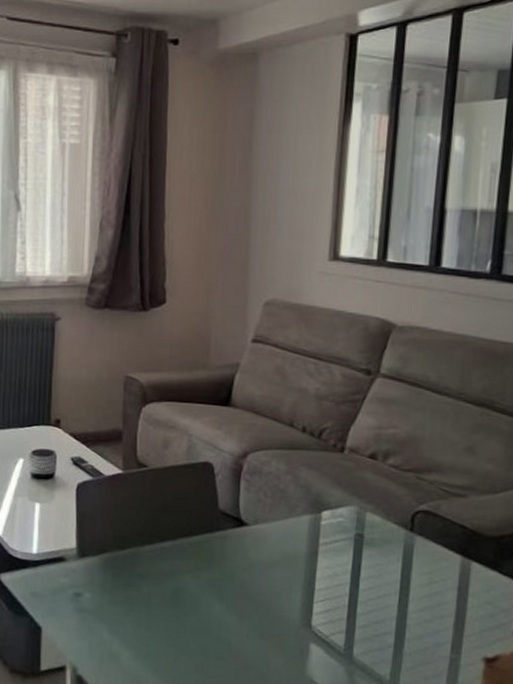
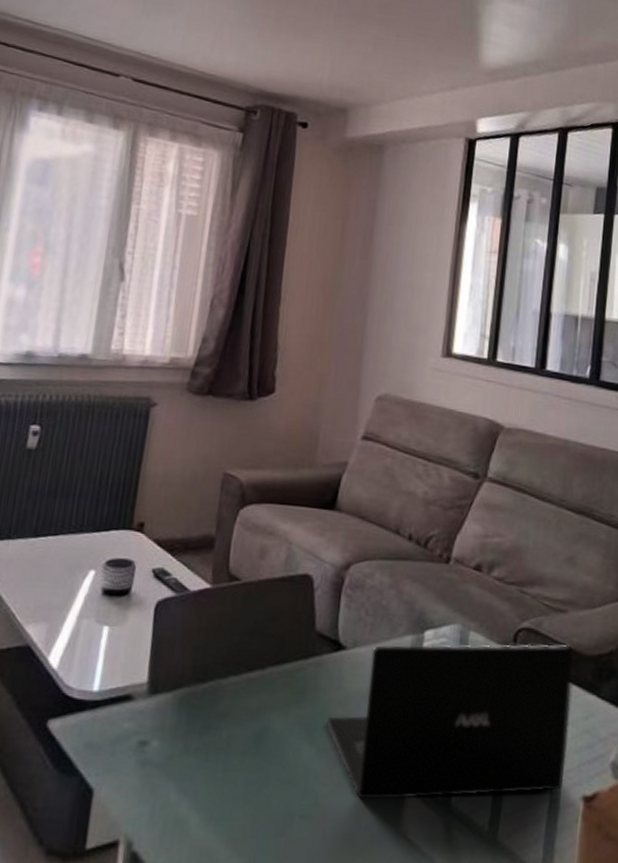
laptop: none [233,522,474,652] -> present [325,644,574,800]

